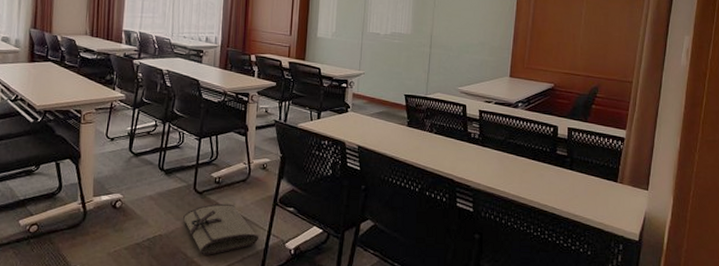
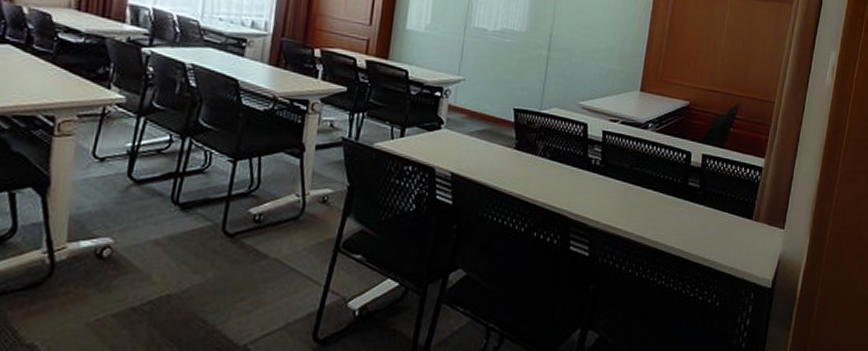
tool roll: present [183,203,259,255] -> none [204,249,313,321]

